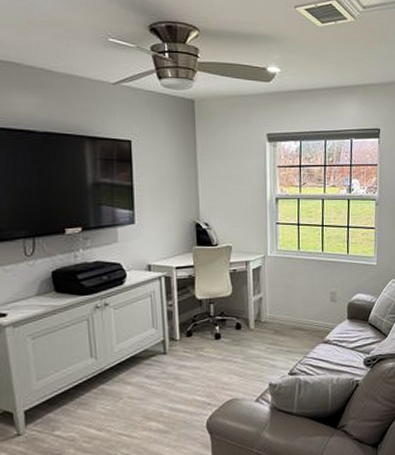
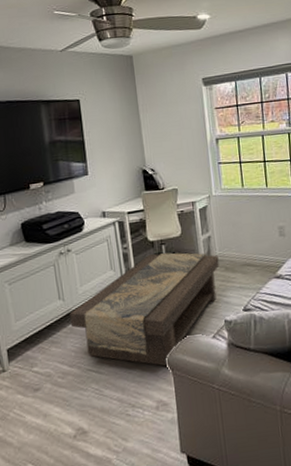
coffee table: none [102,312,269,431] -> present [69,252,219,367]

